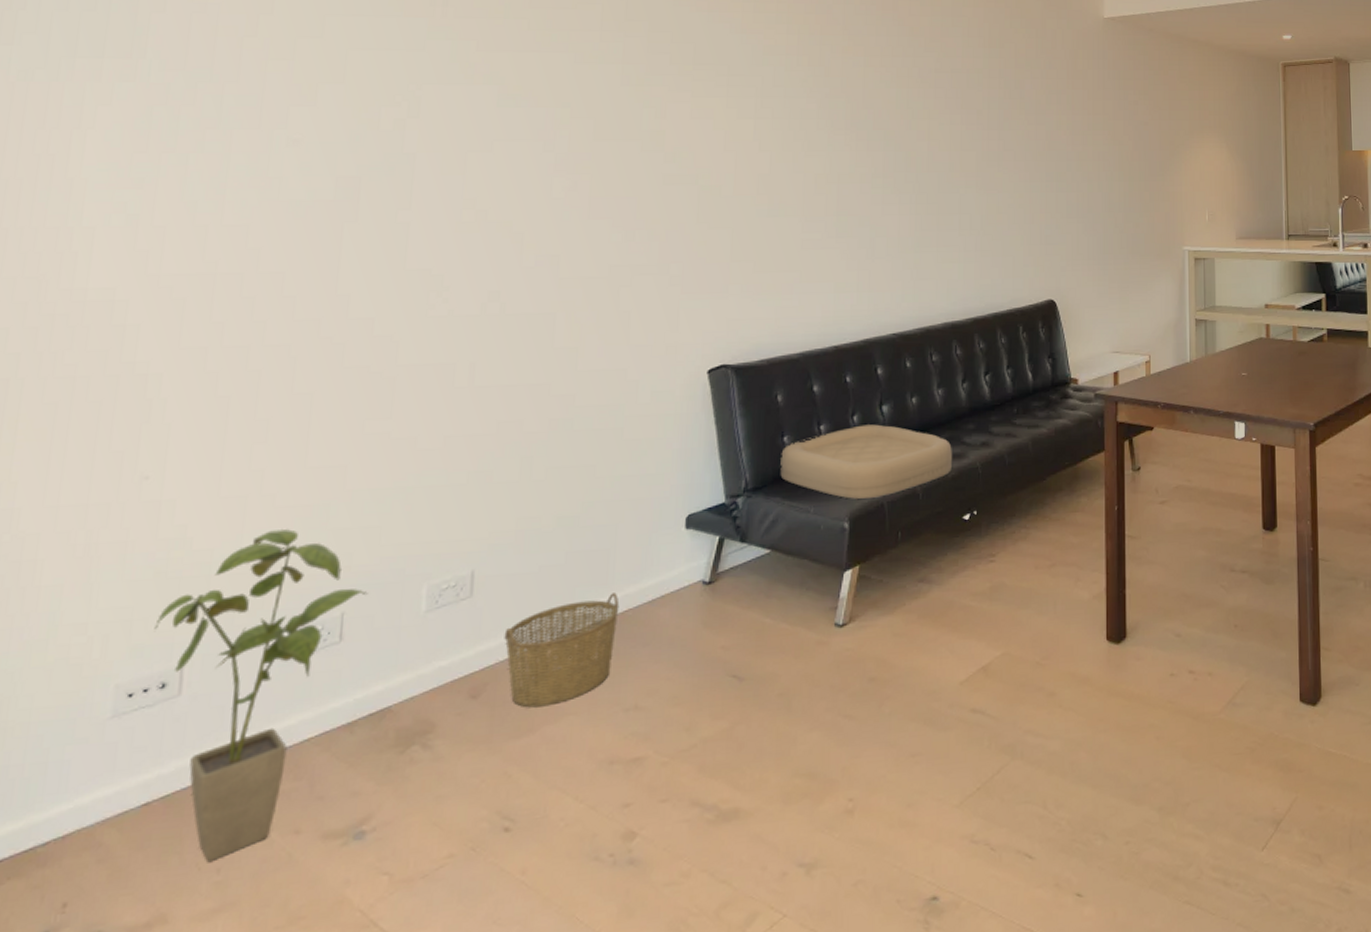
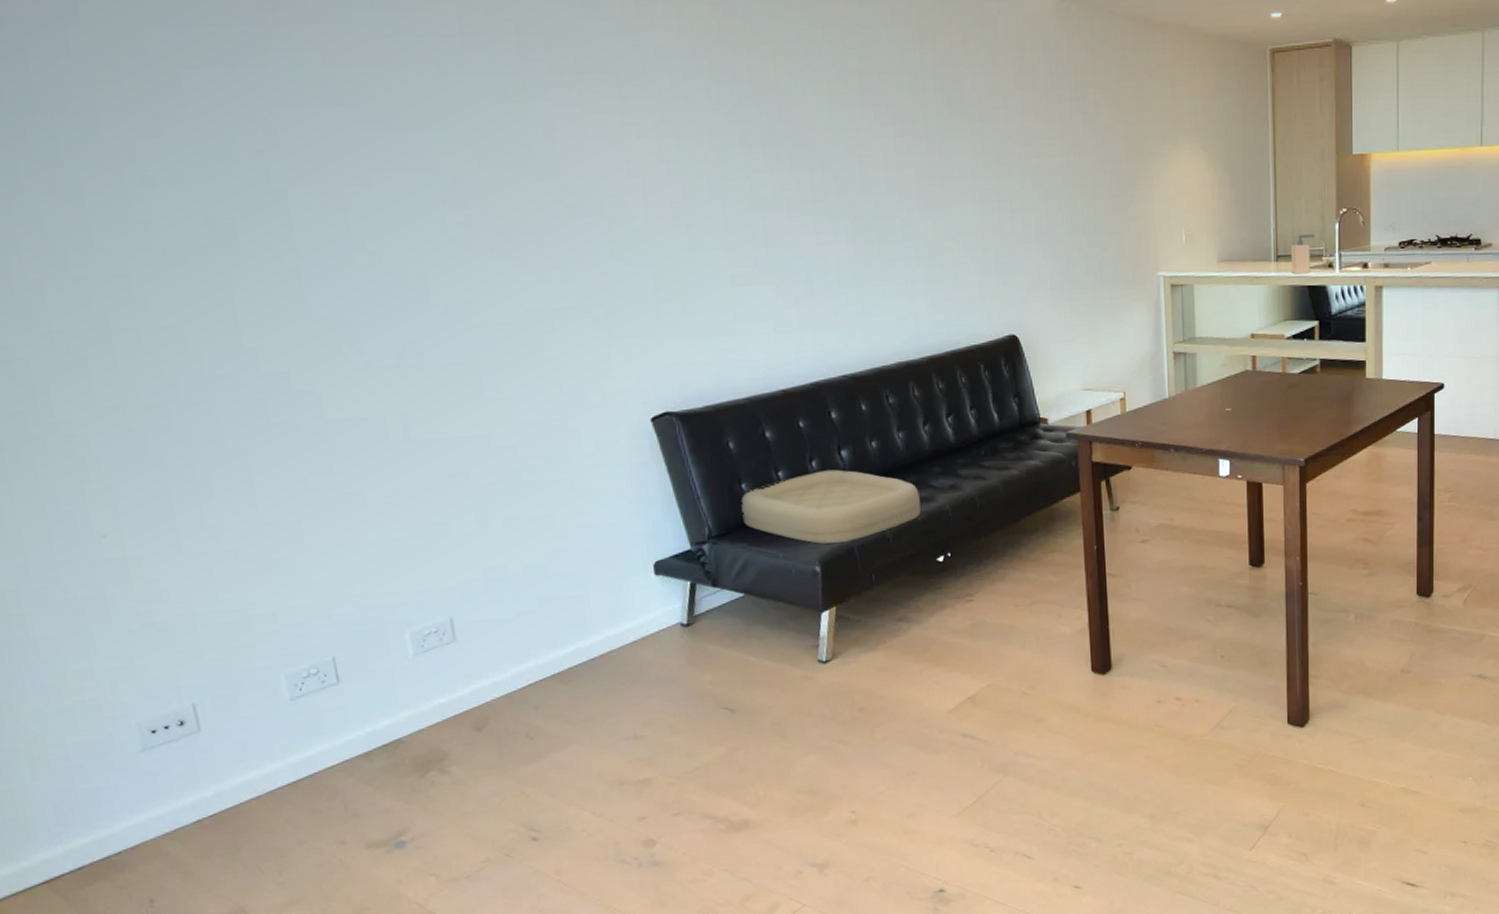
house plant: present [154,528,368,863] -> none [156,581,354,867]
basket: present [504,593,620,708] -> none [495,635,605,738]
soap dispenser: none [1300,216,1321,252] -> present [1290,233,1315,275]

